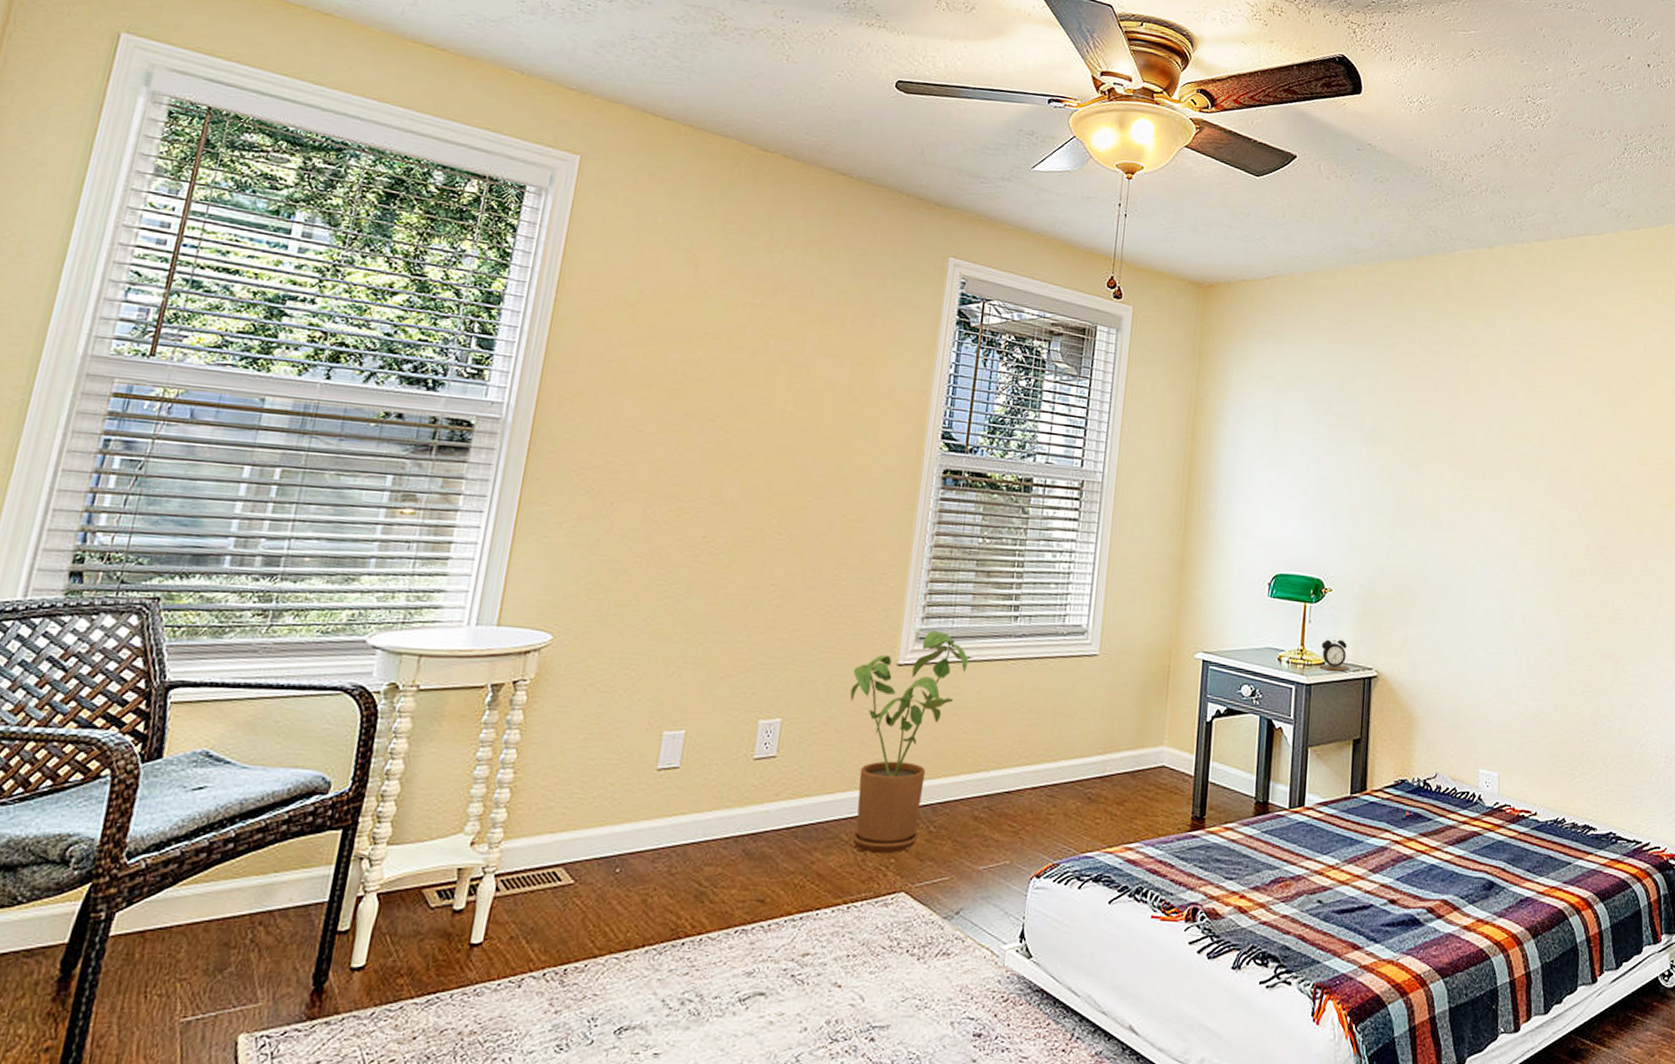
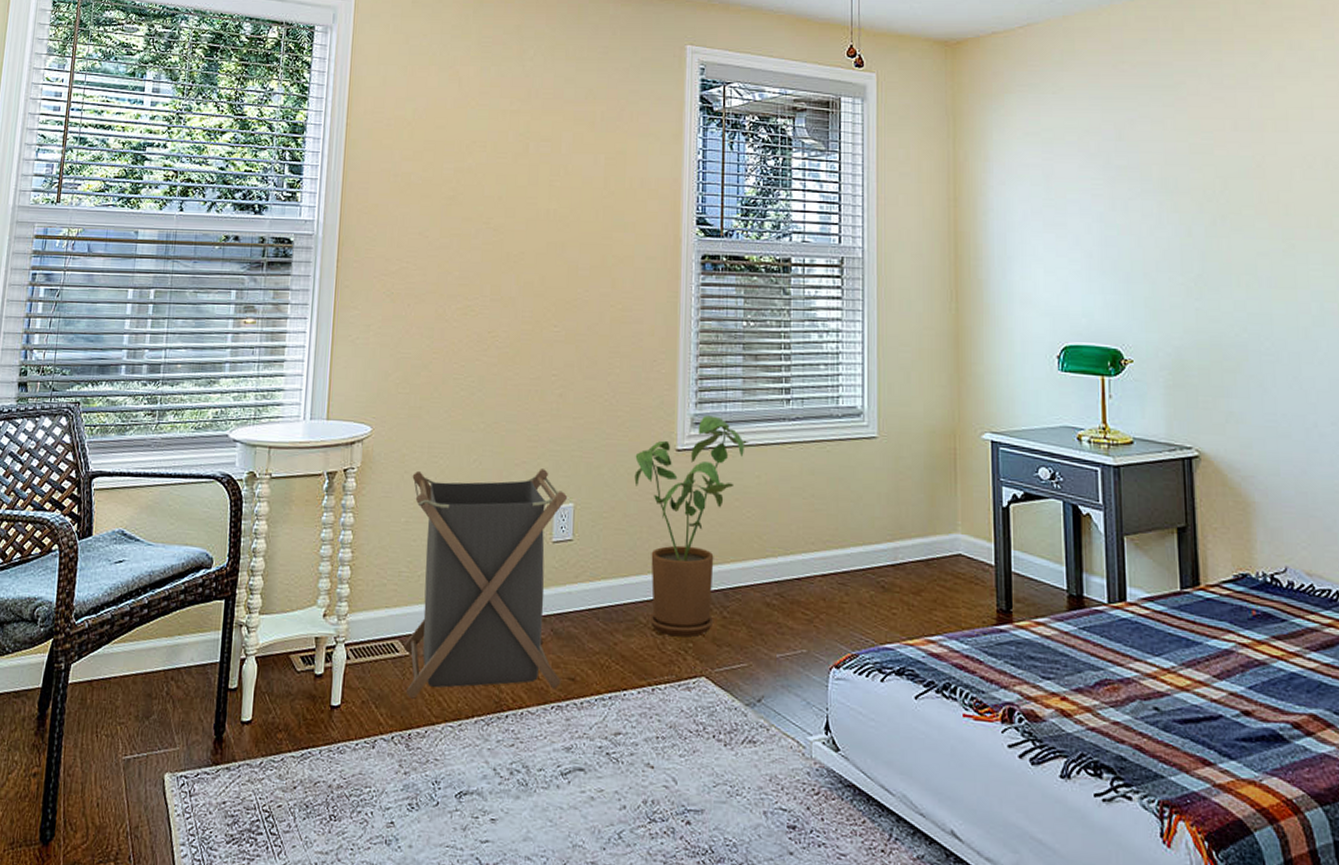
laundry basket: none [566,682,775,931] -> present [403,469,567,699]
alarm clock: present [1320,637,1349,672] -> none [1127,413,1163,451]

